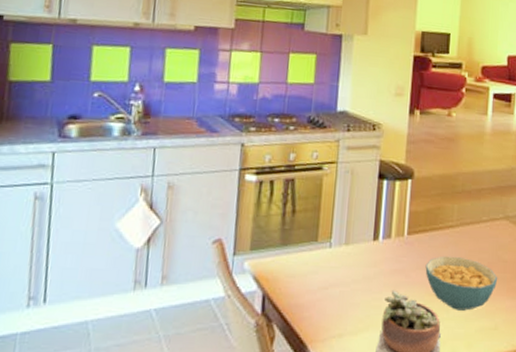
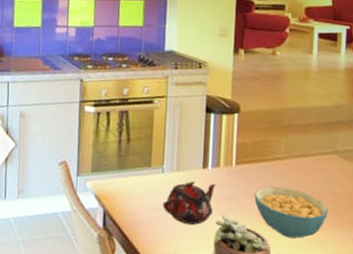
teapot: none [329,254,387,304] -> present [162,180,216,226]

